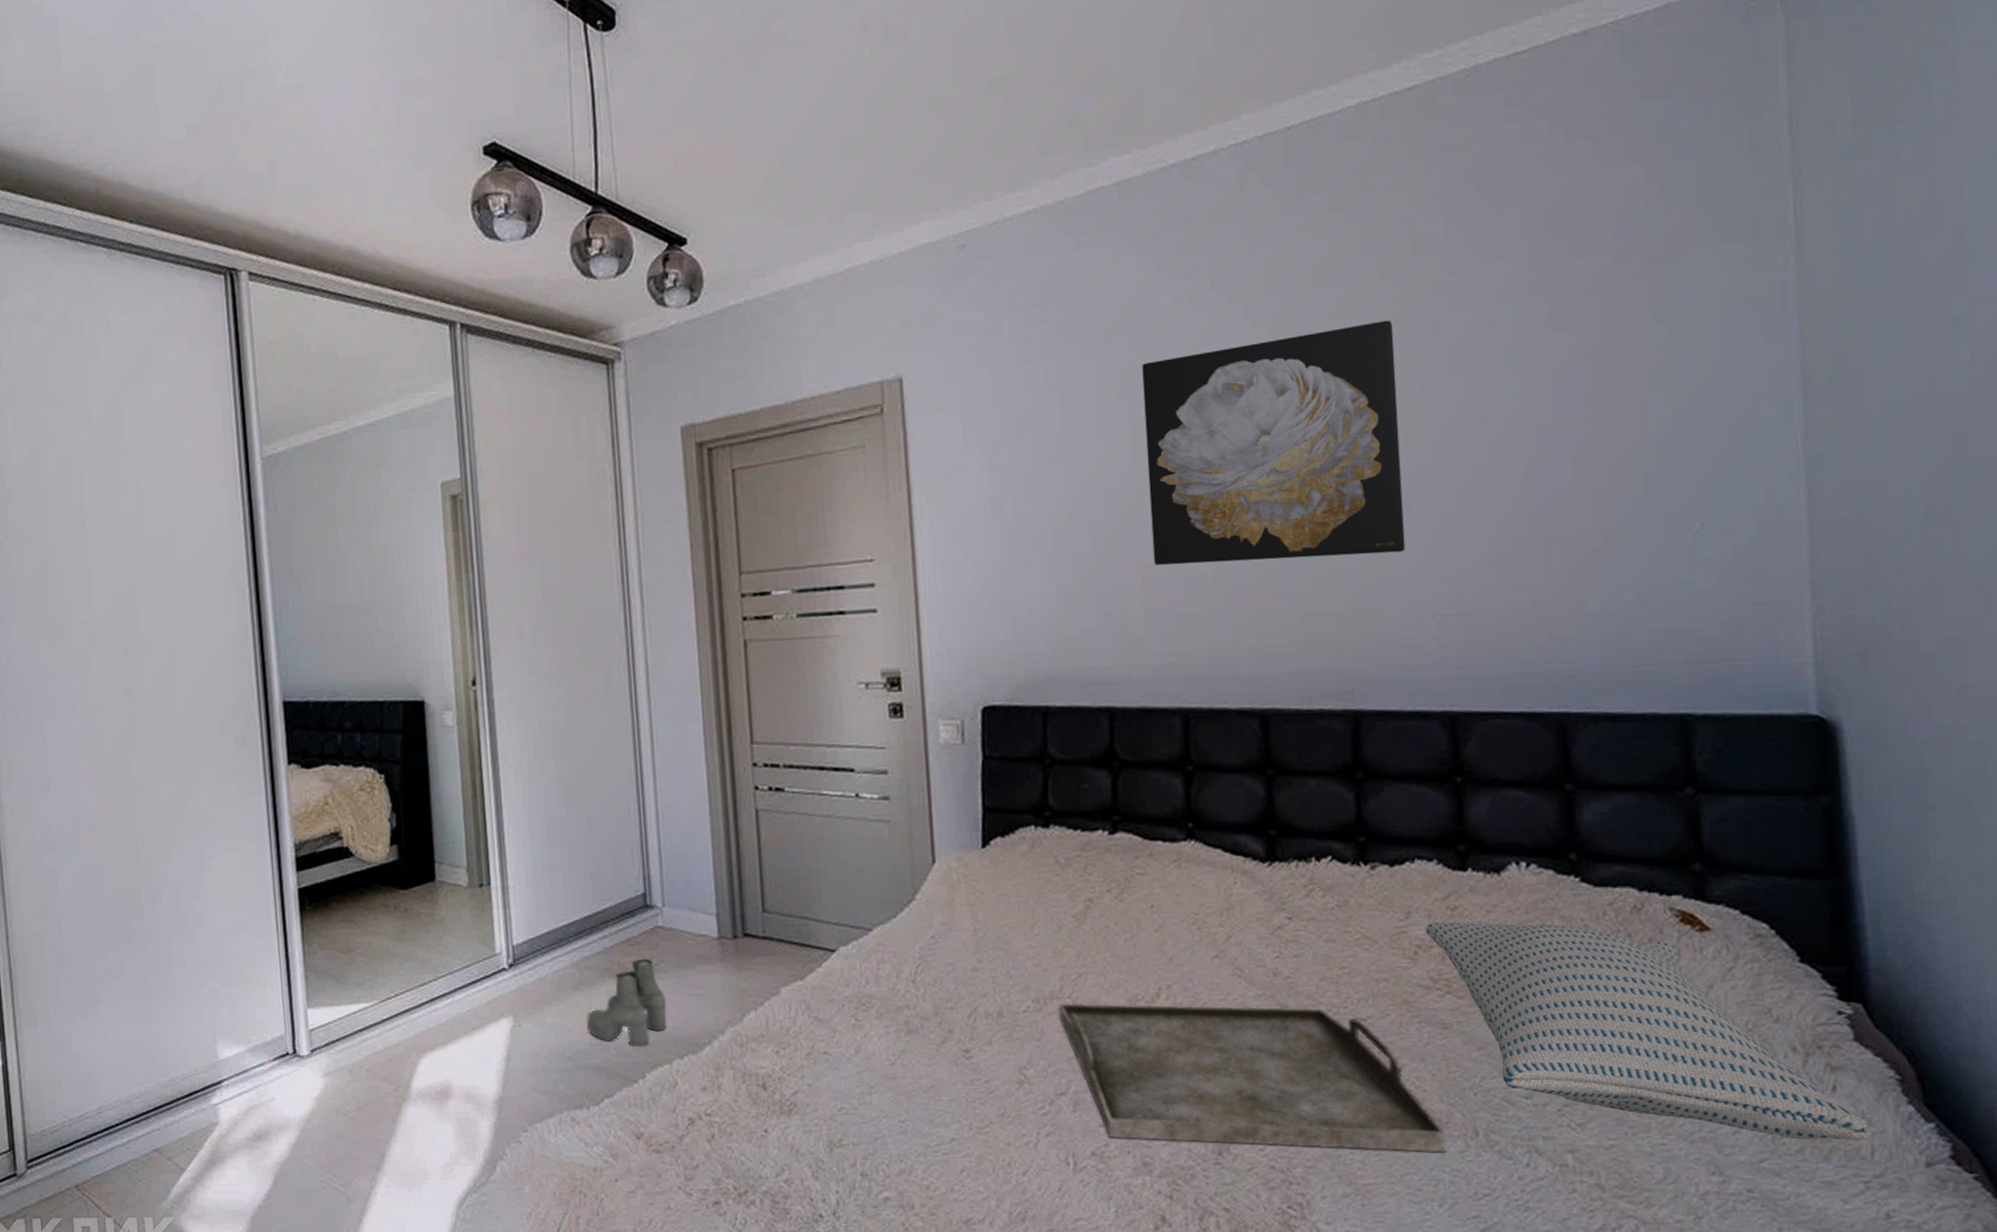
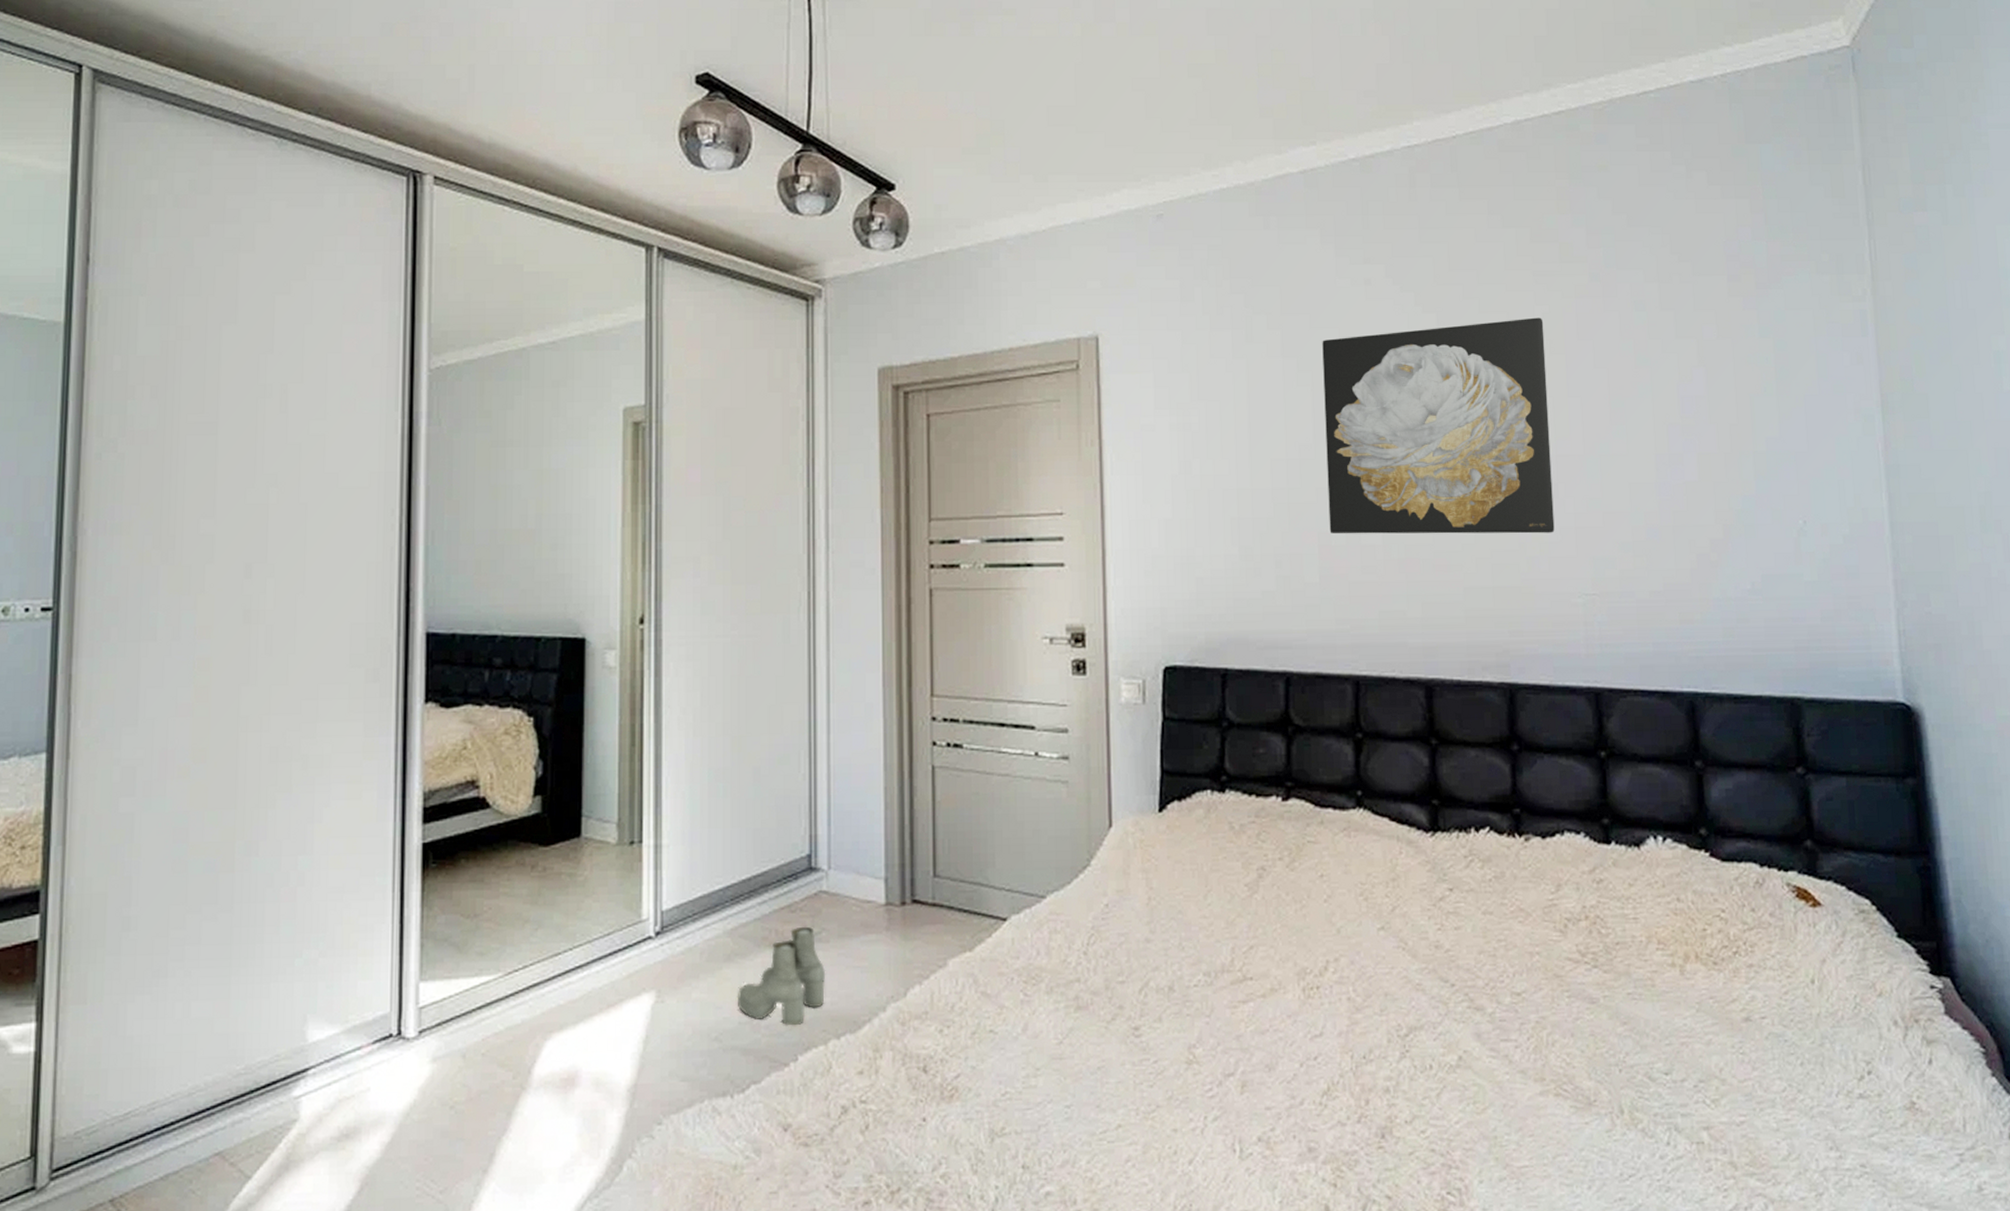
serving tray: present [1059,1003,1448,1153] -> none [1229,977,1596,1133]
pillow: present [1425,921,1871,1141] -> none [1574,894,1963,1114]

